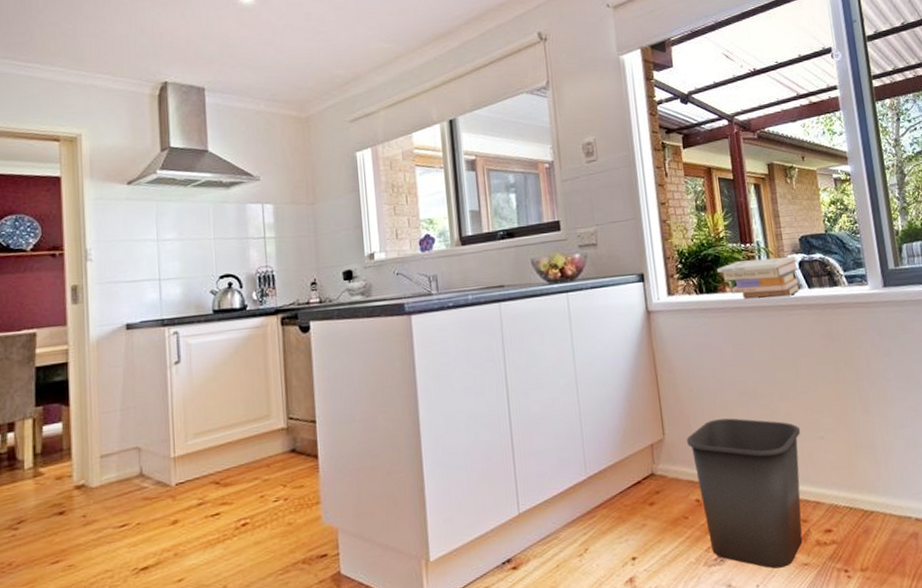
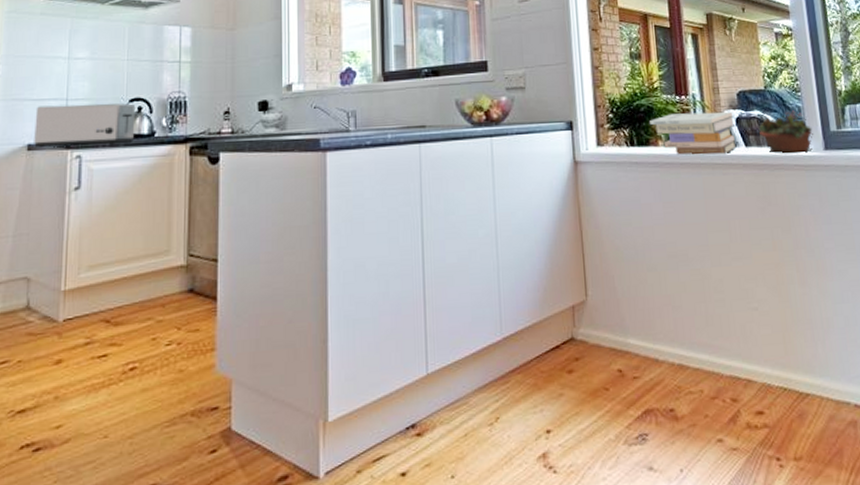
toaster: none [130,280,227,327] -> present [34,103,136,149]
waste bin: present [687,418,803,569] -> none [611,282,733,452]
succulent planter: none [819,251,872,294] -> present [758,110,813,155]

